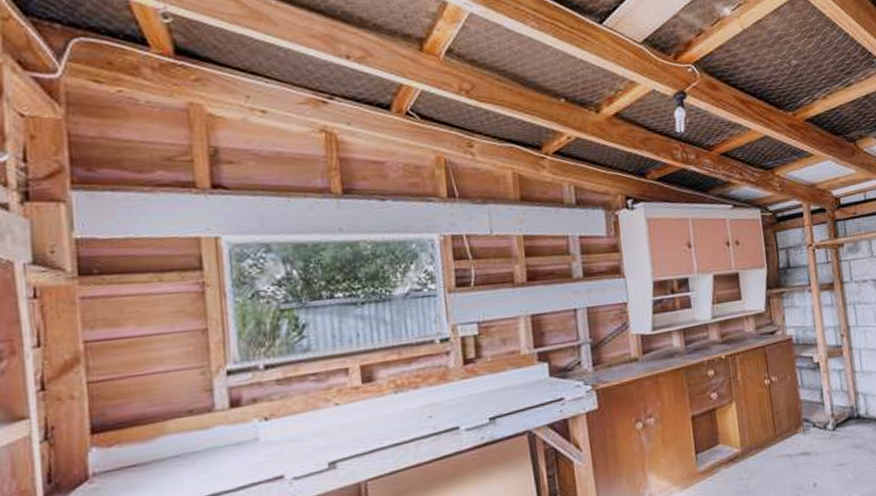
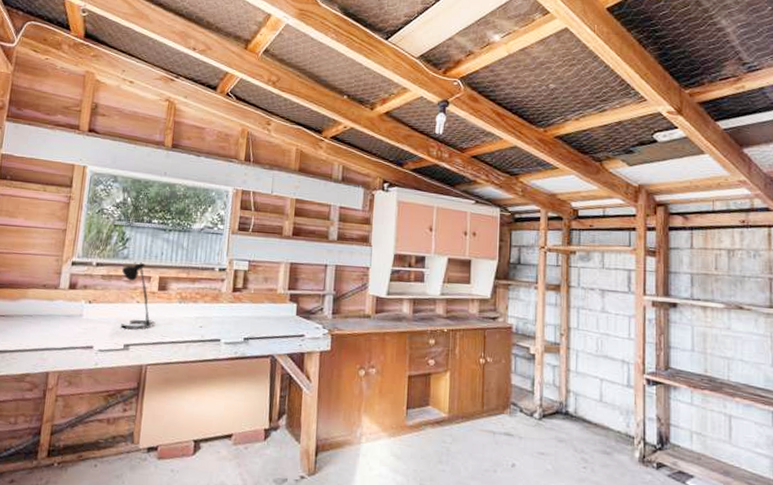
desk lamp: none [303,352,368,443] -> present [121,262,156,330]

